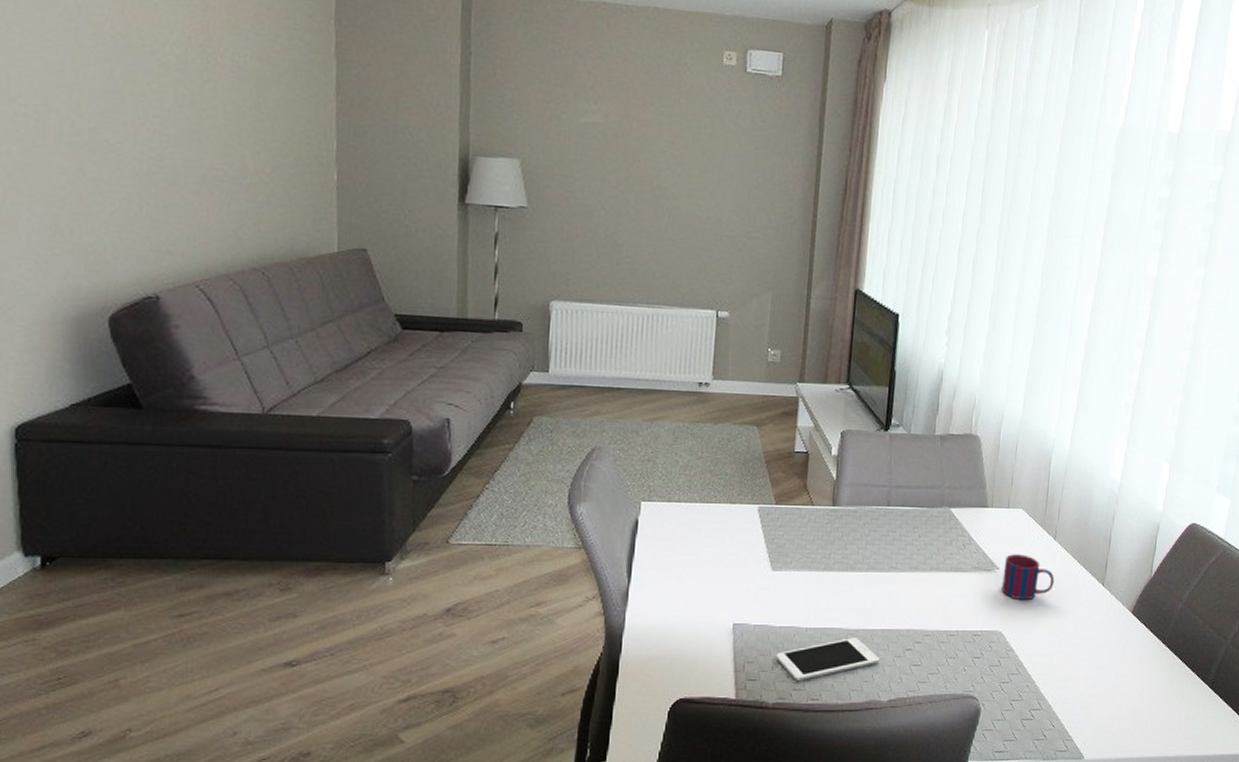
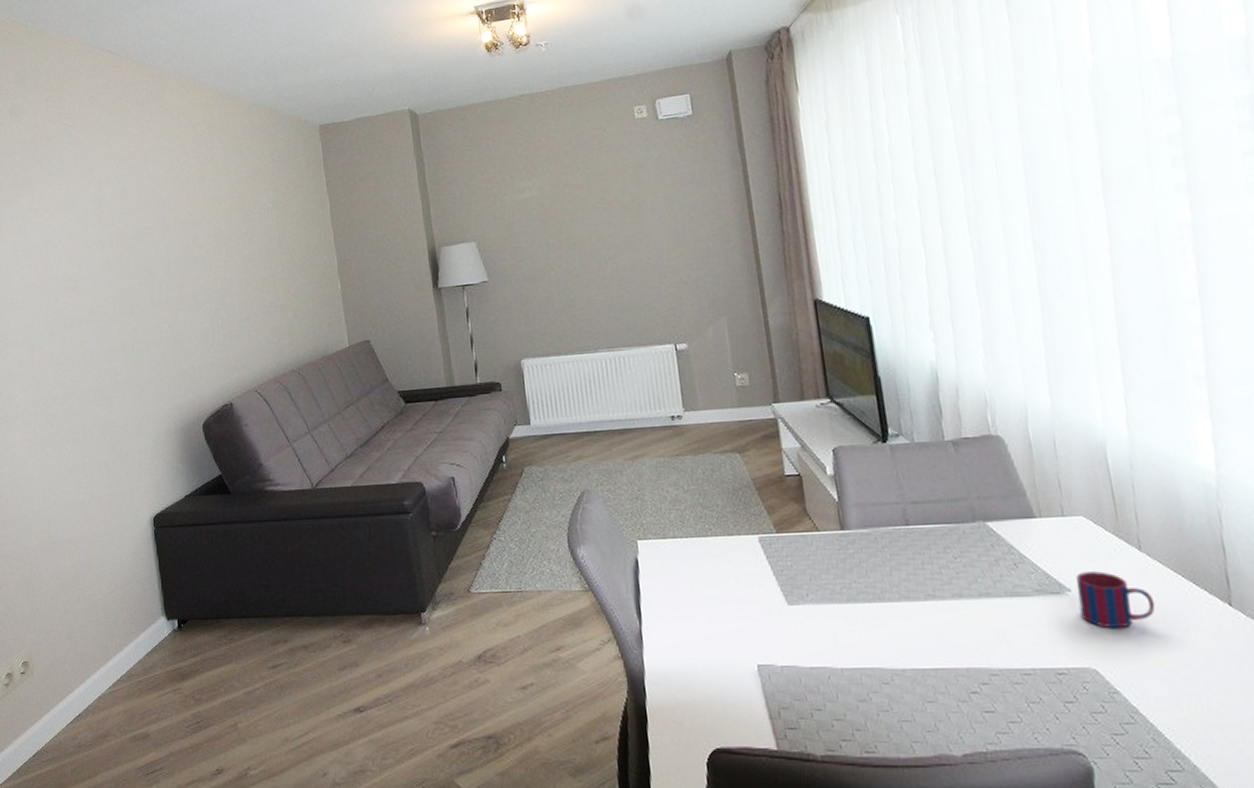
cell phone: present [775,638,880,682] -> none [812,679,941,731]

